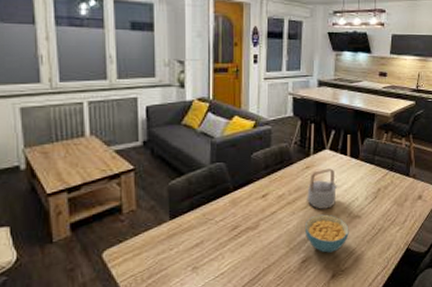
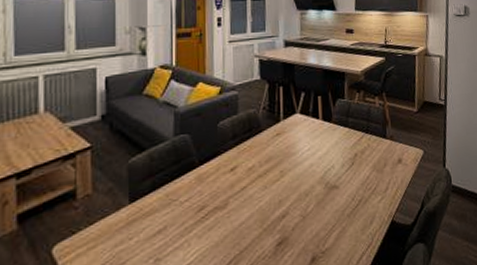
cereal bowl: present [305,214,349,253] -> none [279,186,327,232]
teapot: present [307,168,338,209] -> none [279,134,312,181]

